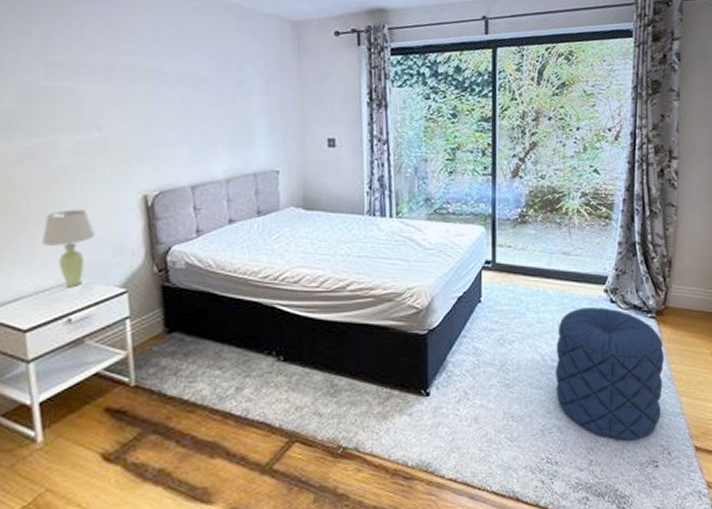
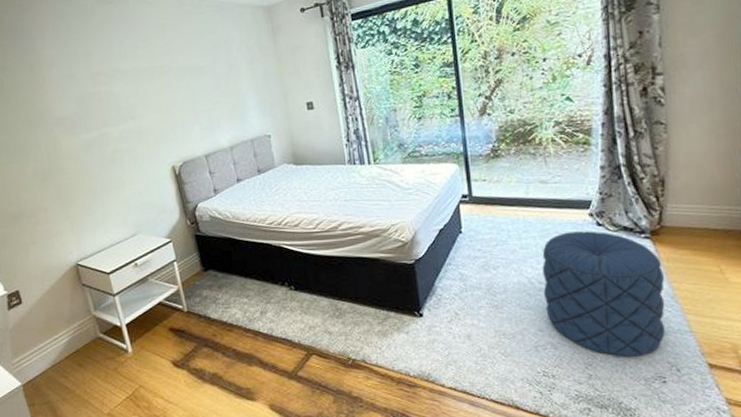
table lamp: present [42,209,95,288] -> none [109,181,143,241]

